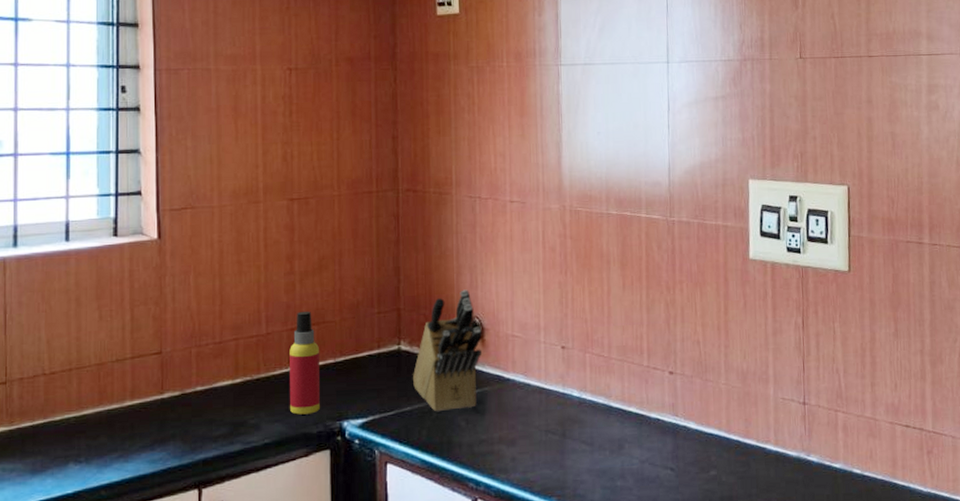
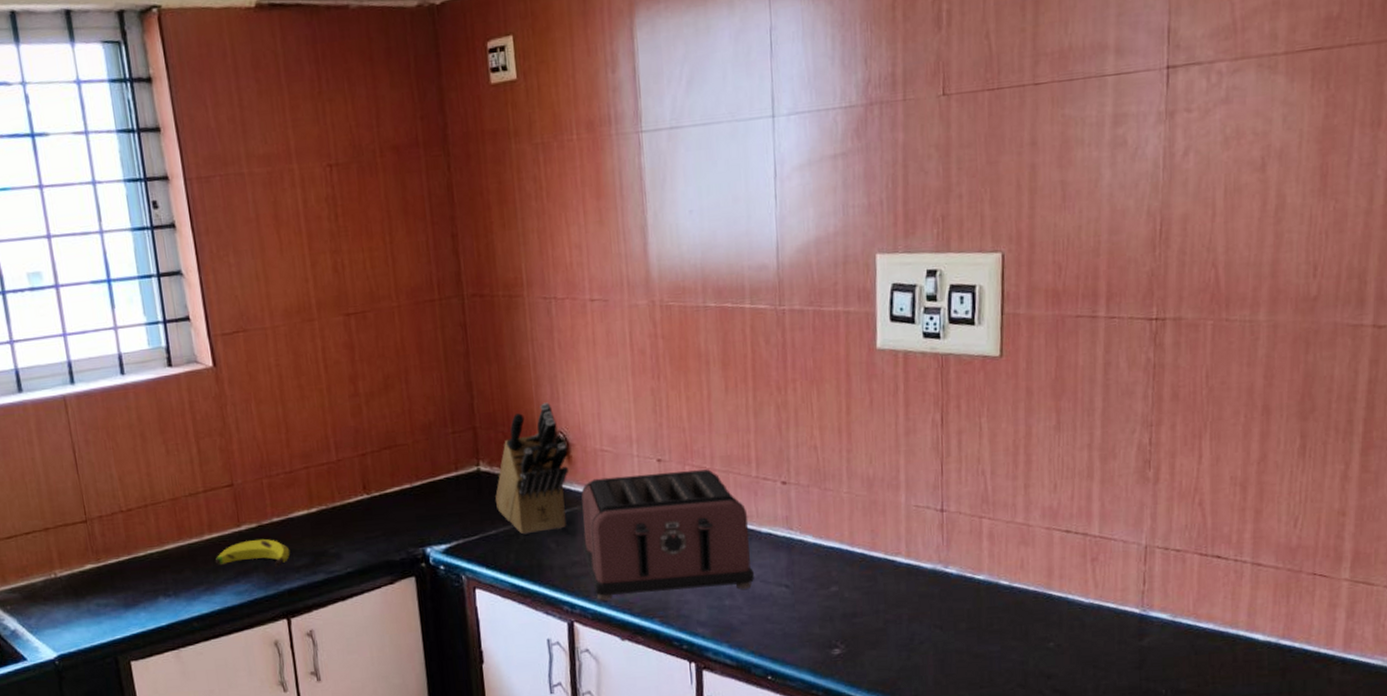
banana: none [132,407,210,438] -> present [215,539,291,569]
spray bottle: present [290,311,320,415] -> none [363,434,401,543]
toaster: none [490,357,643,479] -> present [581,469,754,601]

